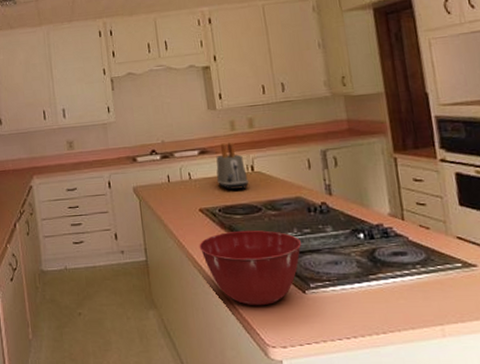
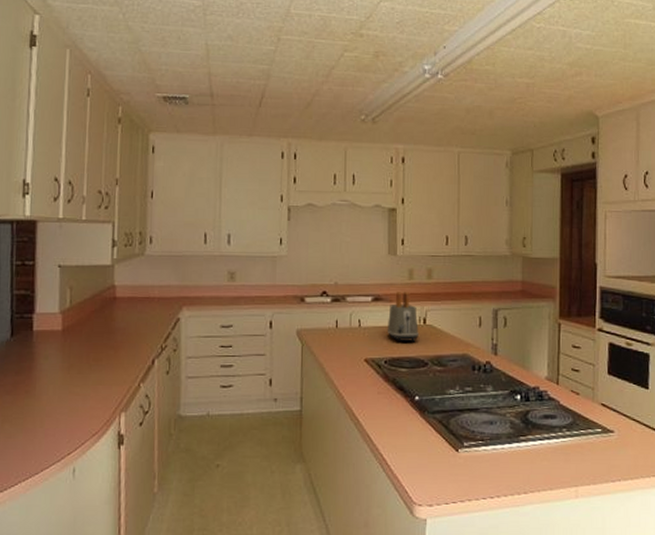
mixing bowl: present [199,230,302,306] -> none [359,384,462,463]

